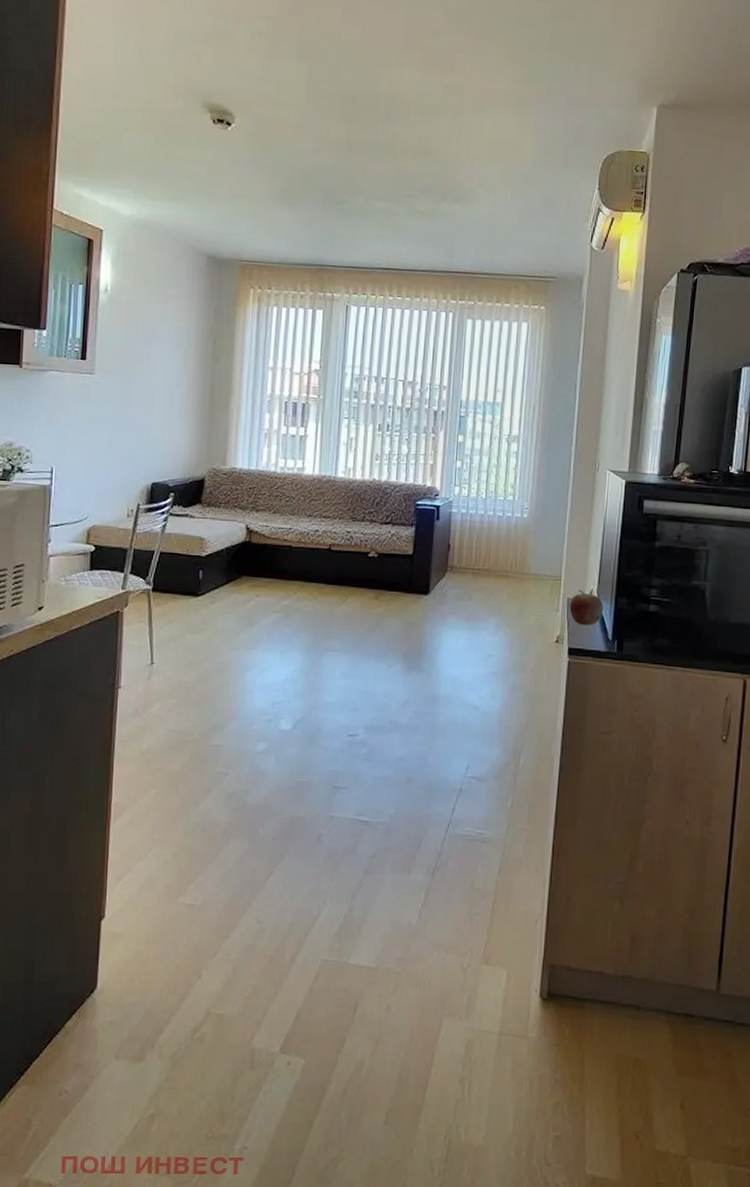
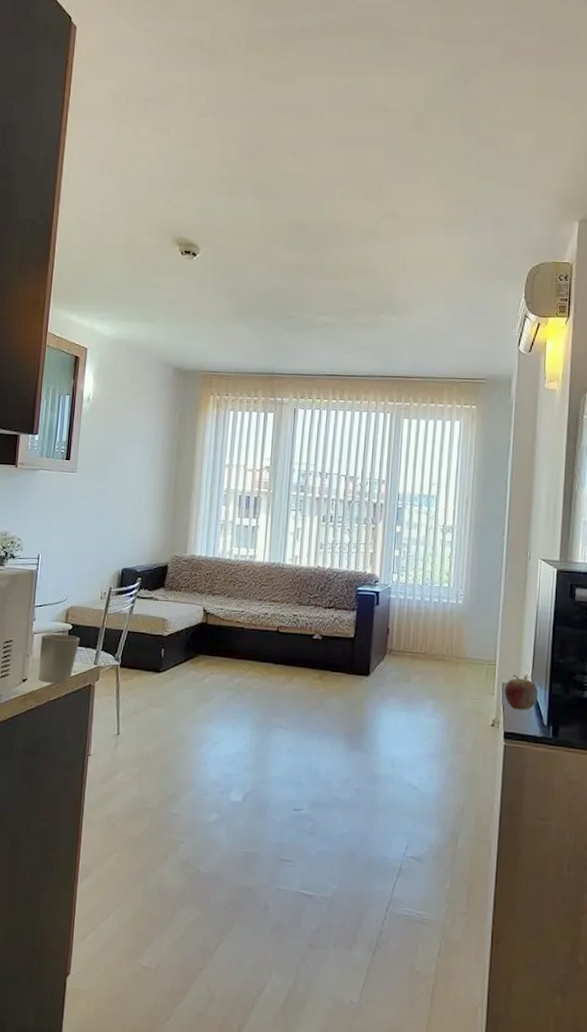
mug: none [57,556,104,611] -> present [38,633,80,684]

